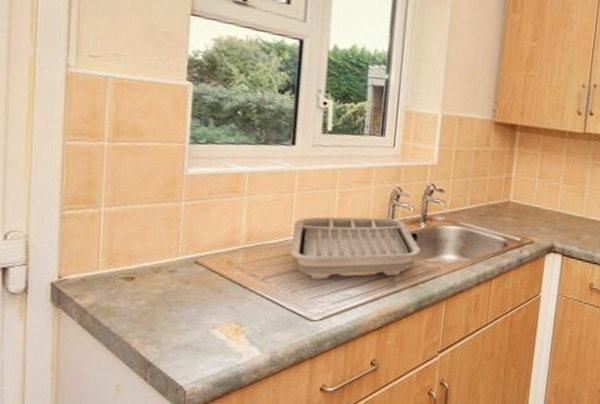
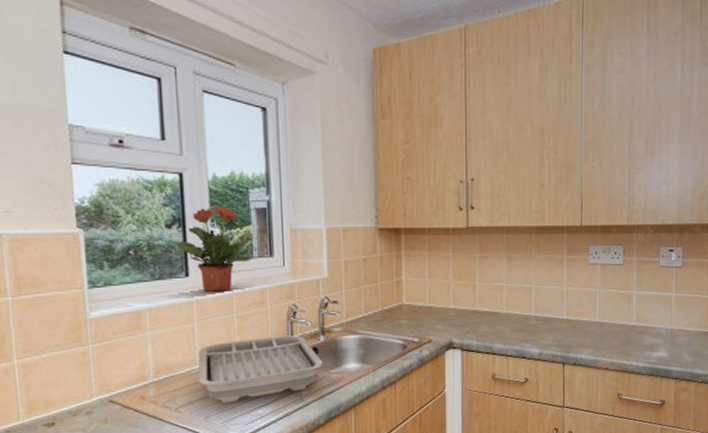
potted plant: none [282,77,368,165] -> present [171,206,254,292]

